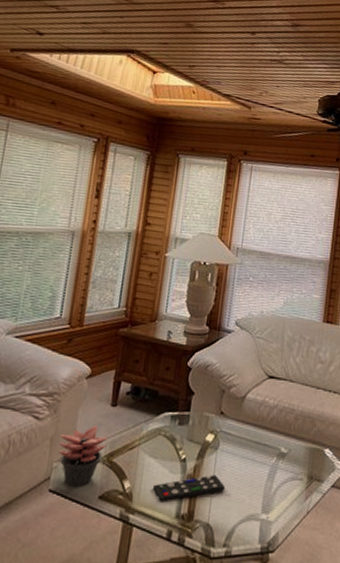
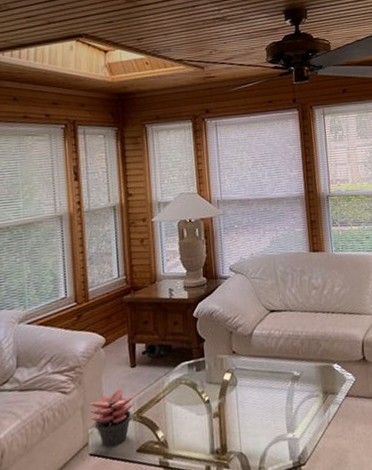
remote control: present [152,475,225,503] -> none [184,408,250,443]

